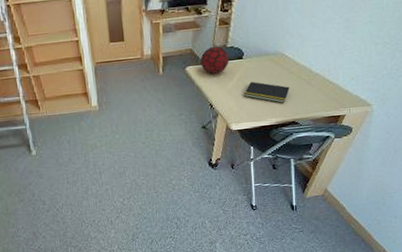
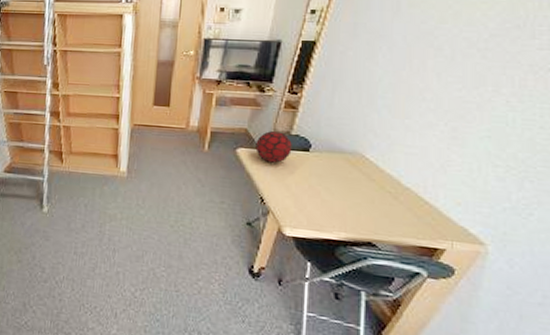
notepad: present [244,81,290,103] -> none [306,180,368,216]

